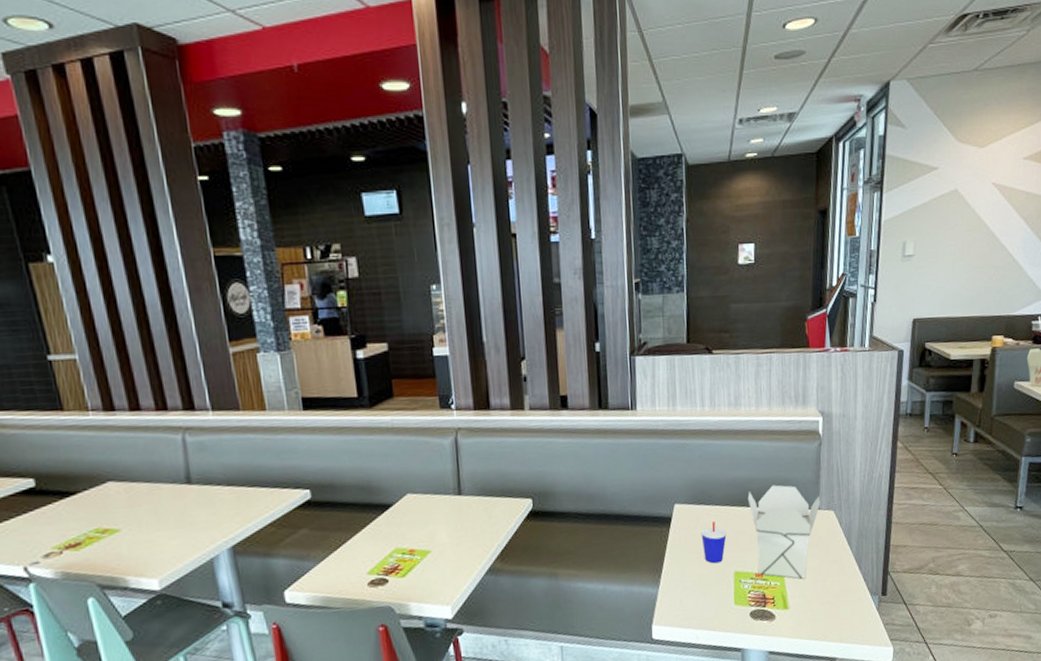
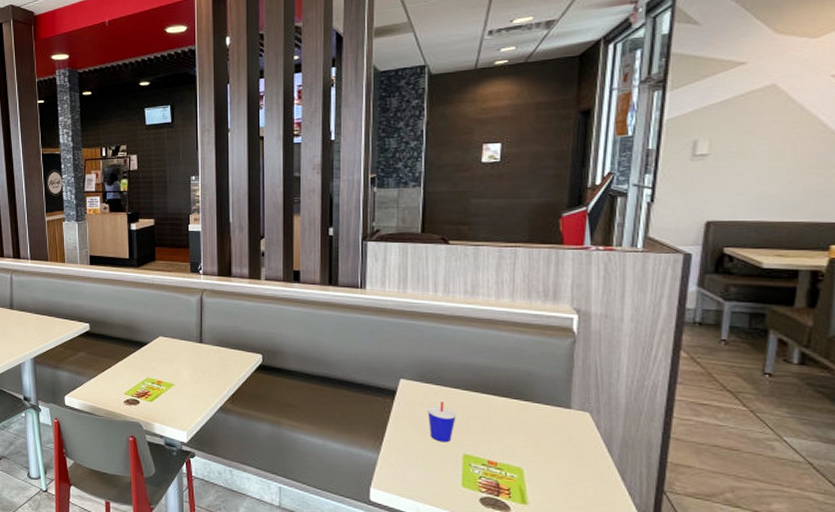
takeout container: present [747,485,821,579] -> none [482,376,573,477]

